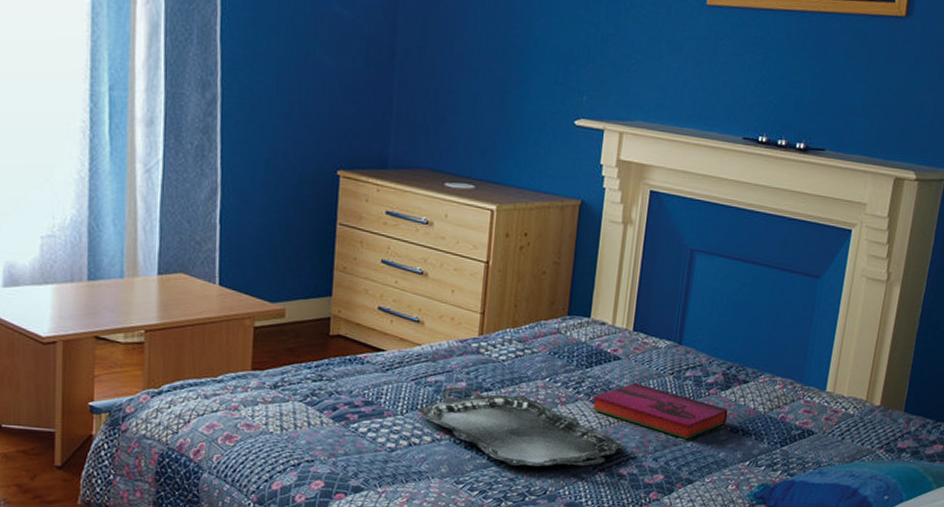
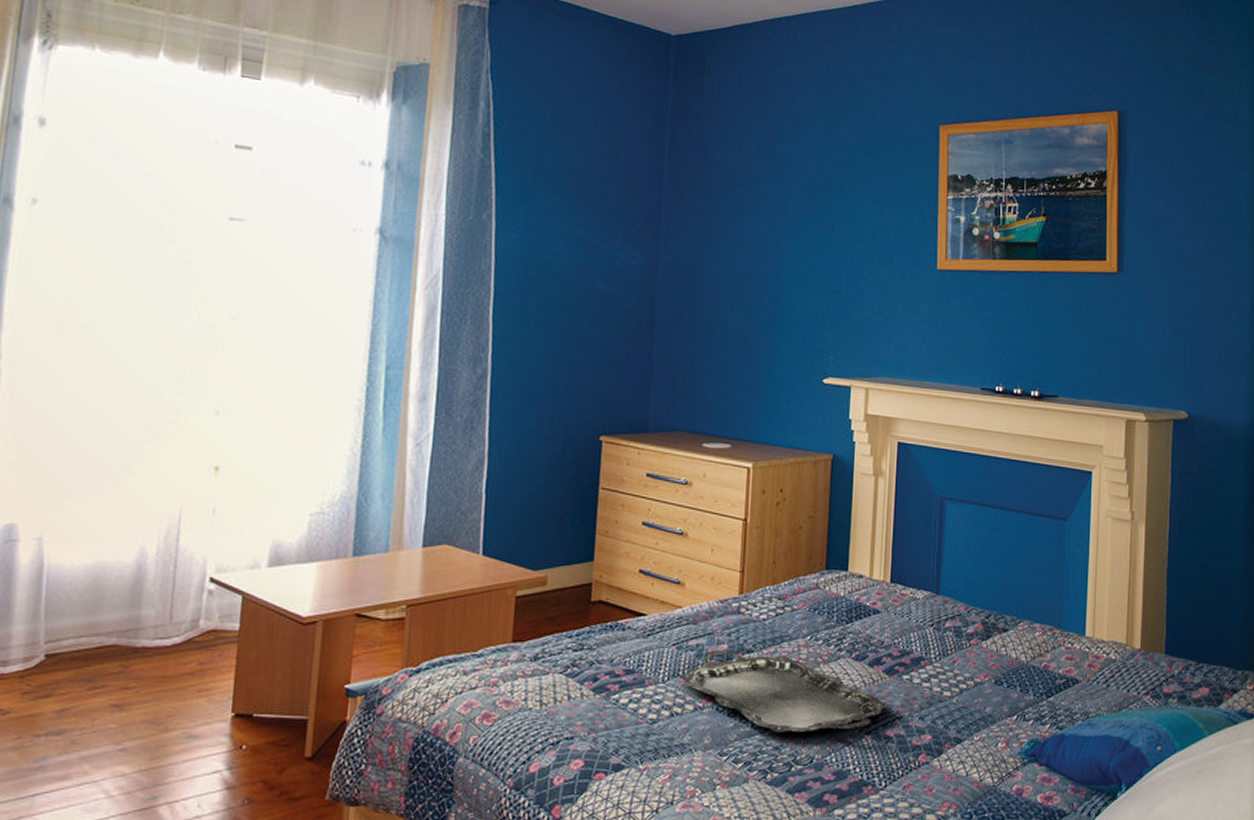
hardback book: present [592,382,728,439] -> none [855,636,991,694]

